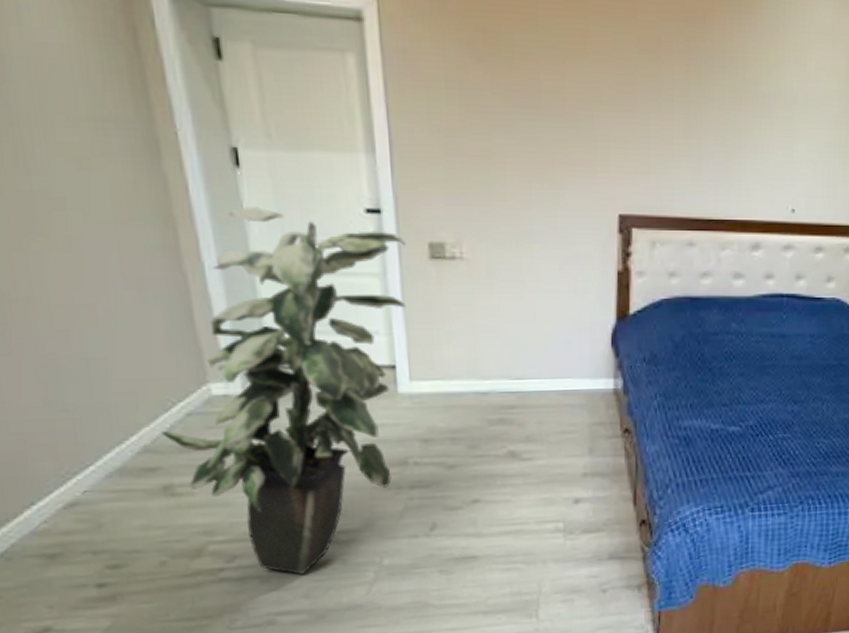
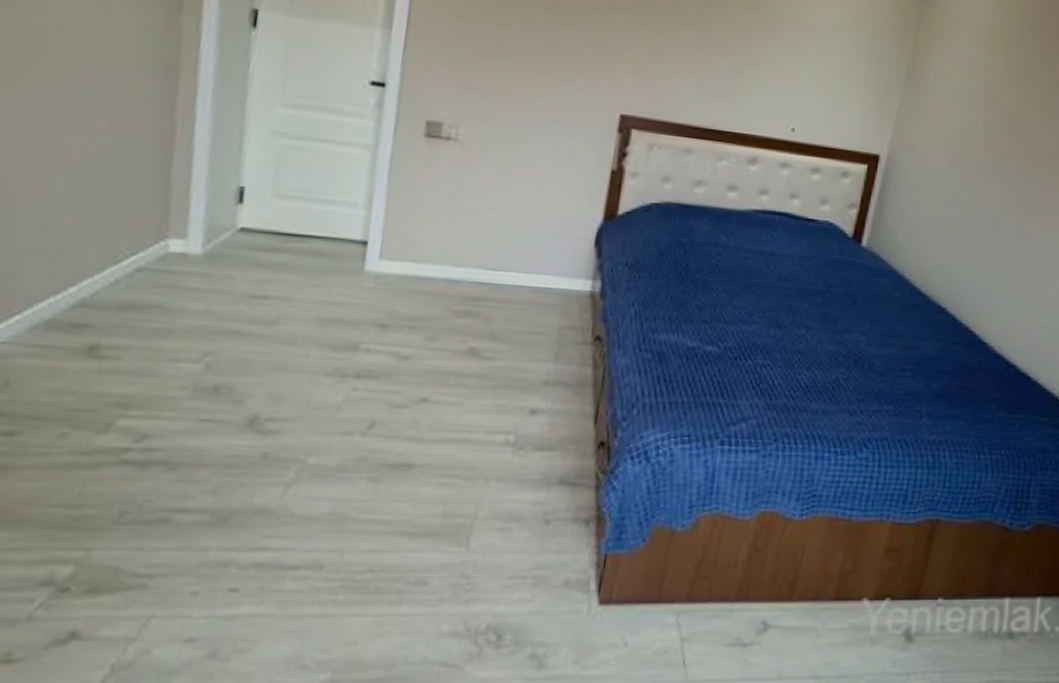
indoor plant: present [161,207,406,576] -> none [104,65,404,467]

